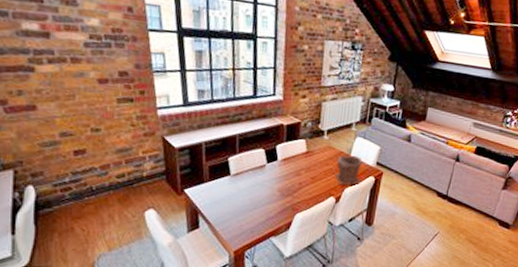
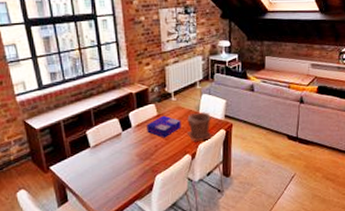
board game: none [293,153,330,177] -> present [147,115,181,138]

